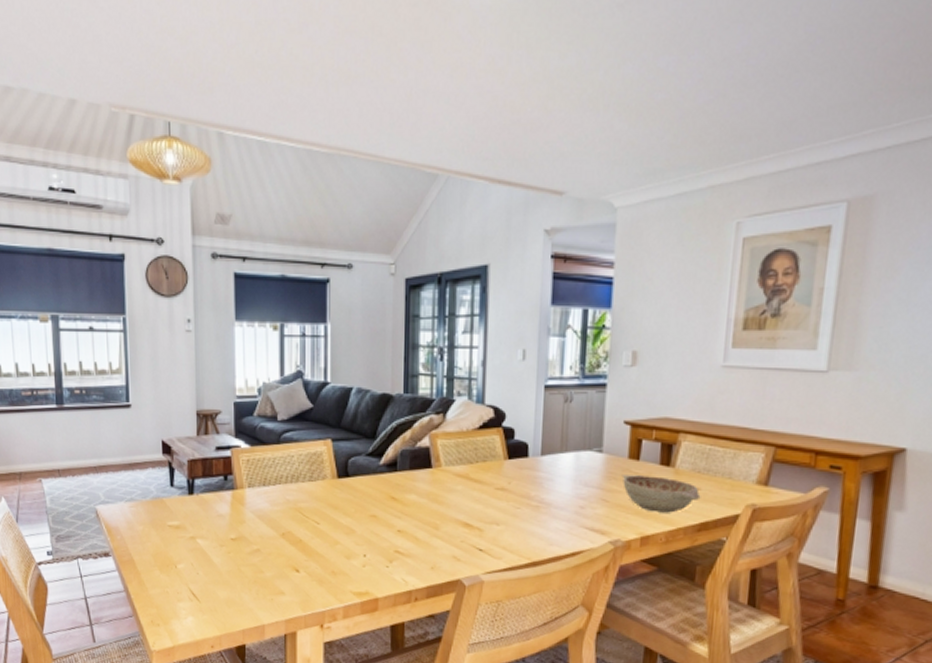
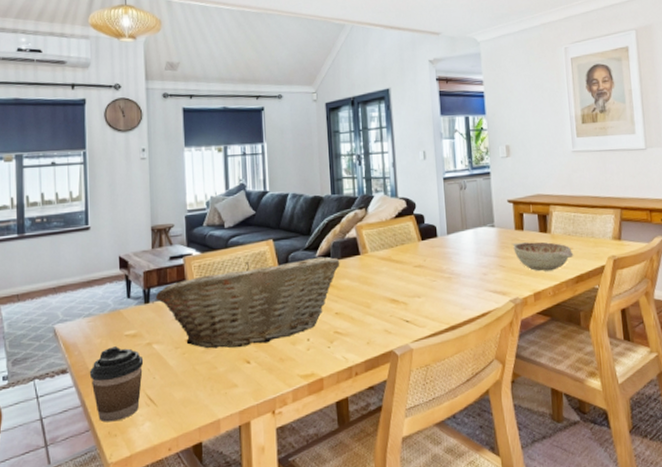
coffee cup: none [132,535,187,611] -> present [89,346,144,422]
fruit basket: none [199,462,408,554] -> present [155,257,340,349]

